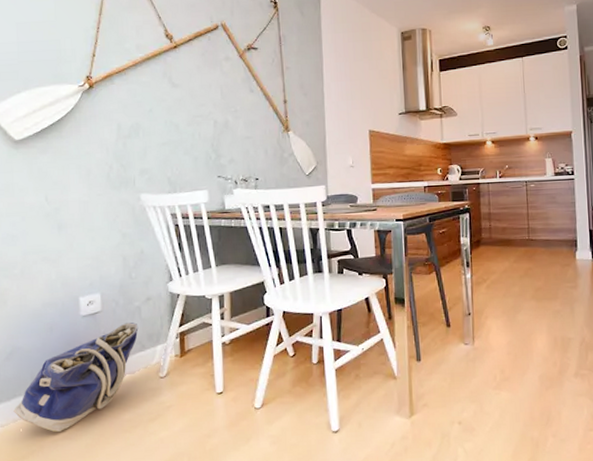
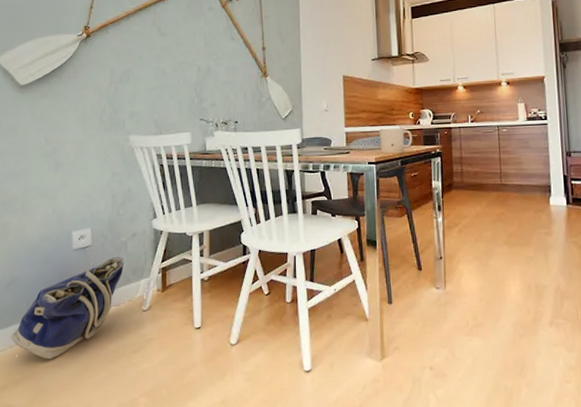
mug: none [407,183,441,211] -> present [379,127,413,154]

